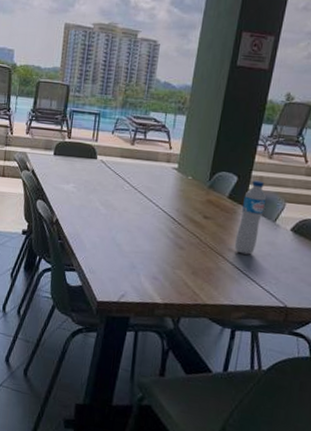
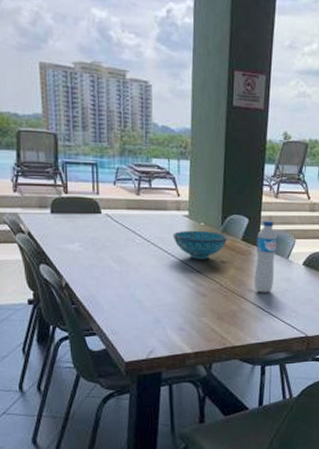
bowl: none [159,182,214,213] -> present [173,230,228,259]

